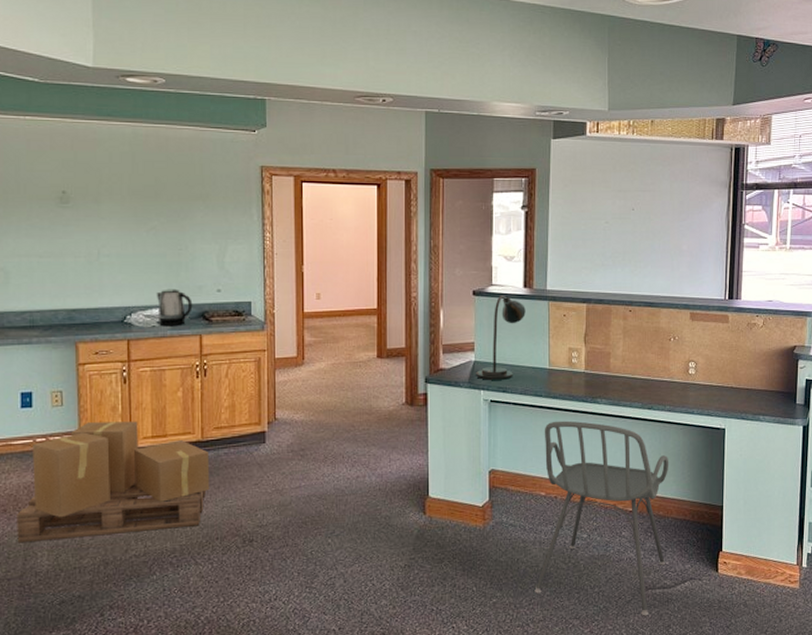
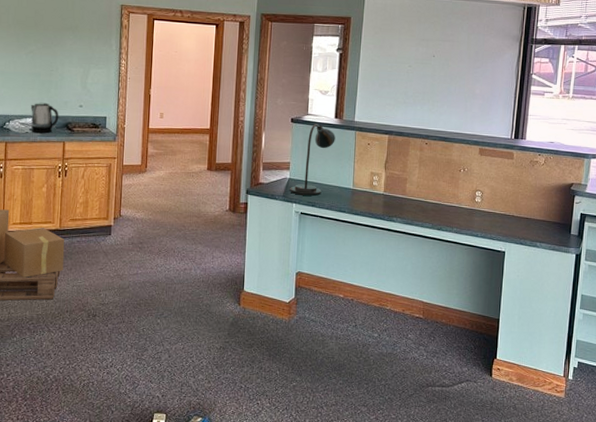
chair: present [534,420,669,616] -> none [329,234,454,410]

